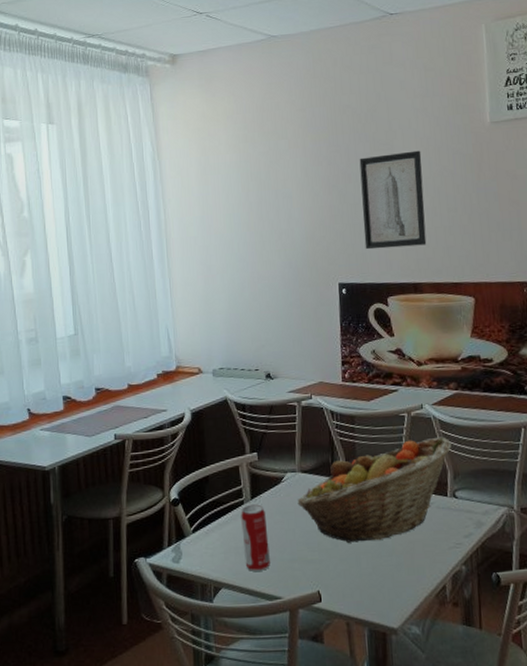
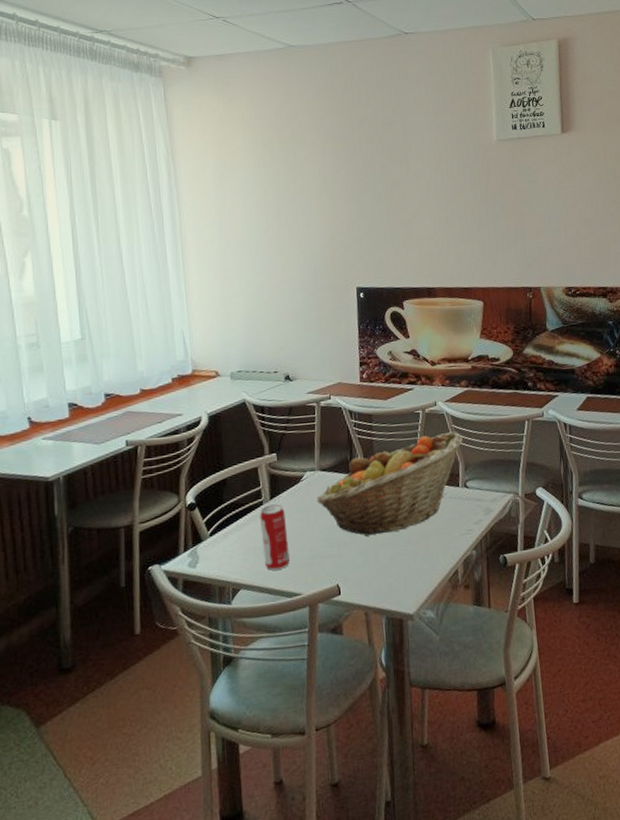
wall art: present [359,150,427,250] -> none [376,163,440,256]

